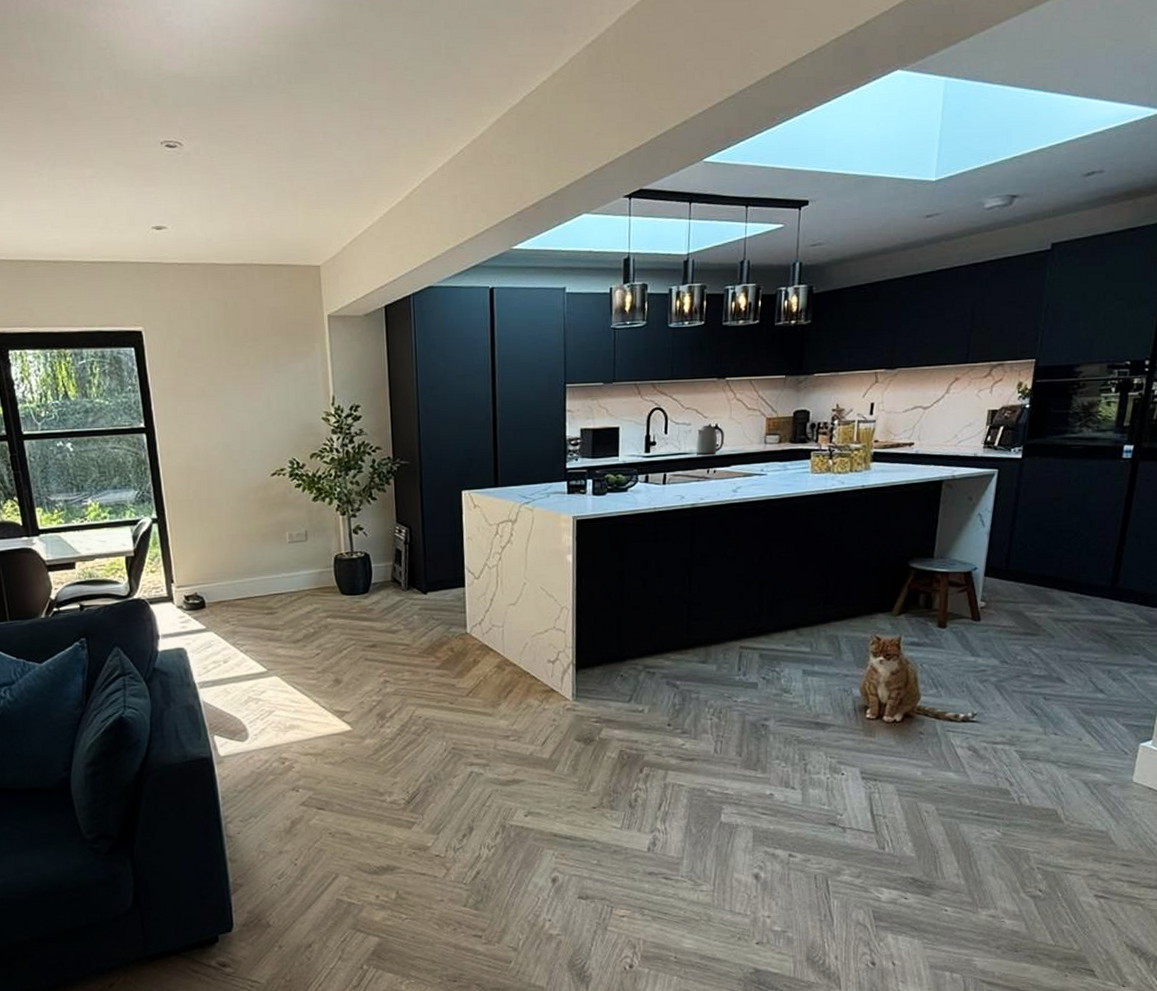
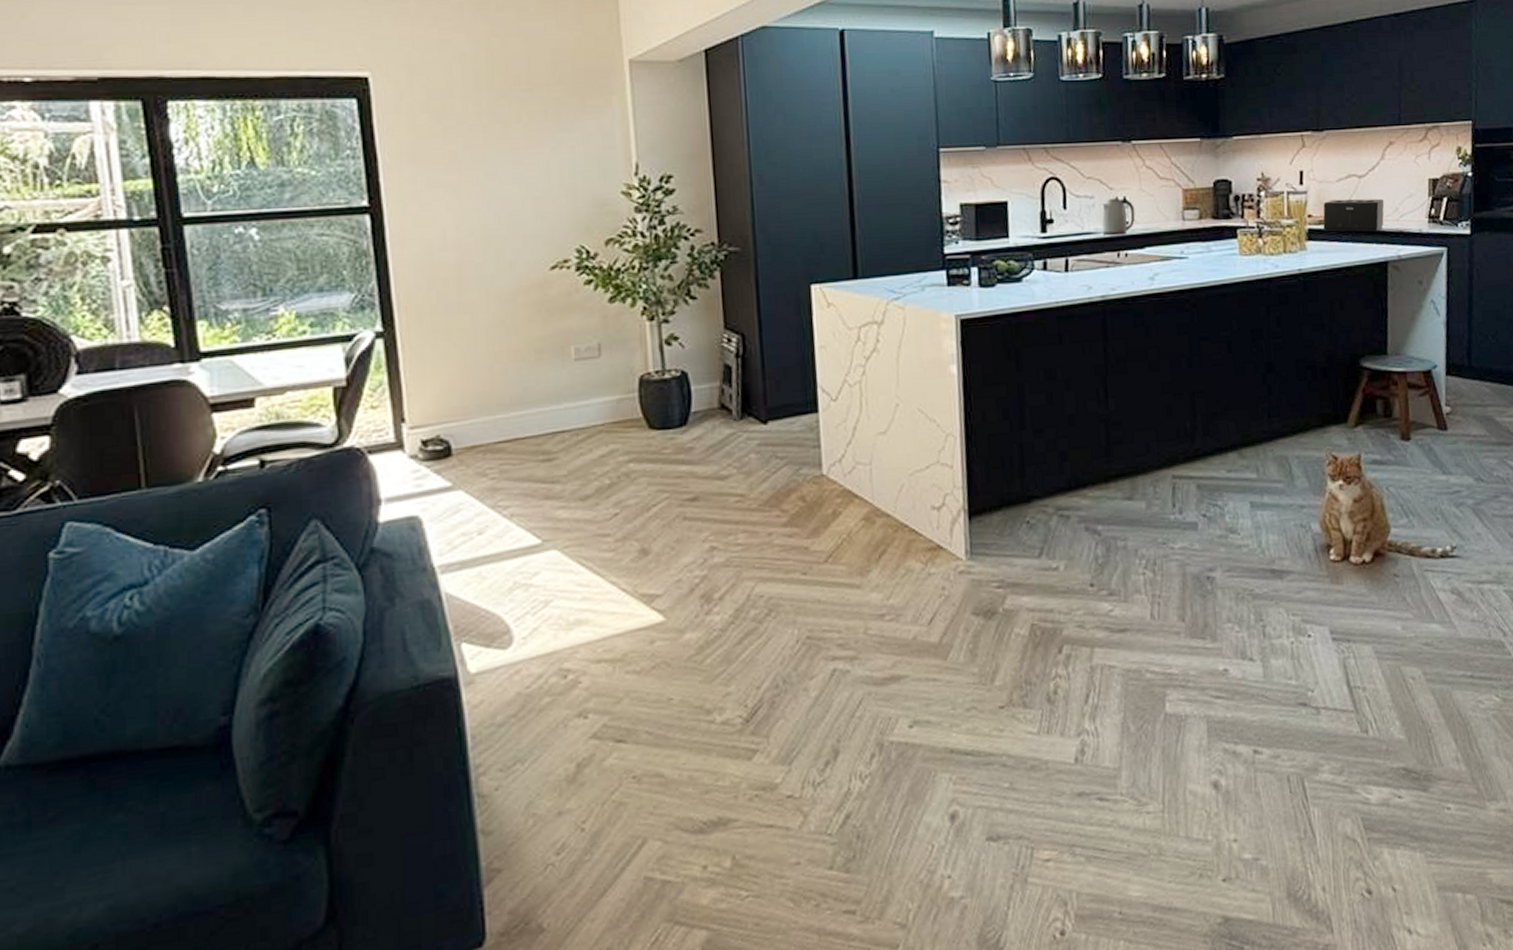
toaster: none [887,427,945,456] -> present [1323,198,1385,233]

